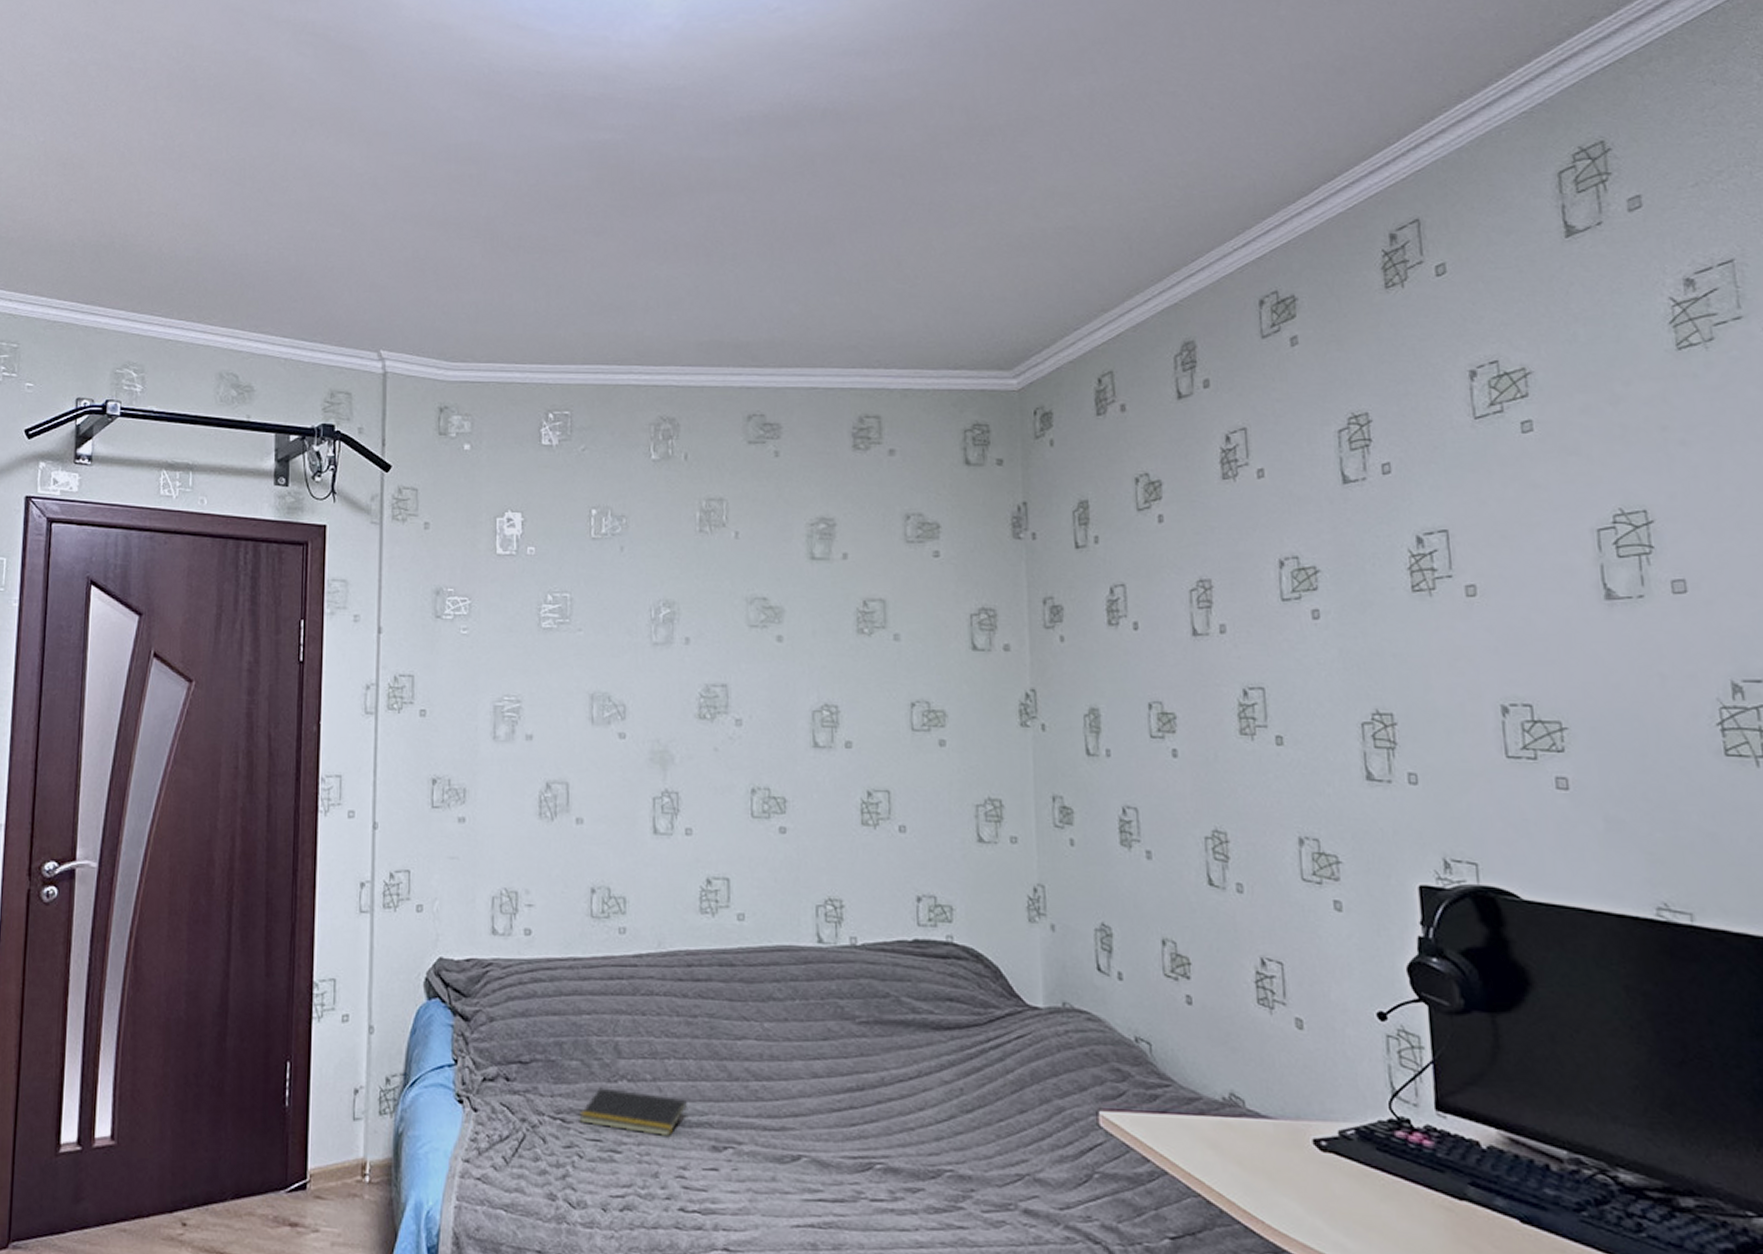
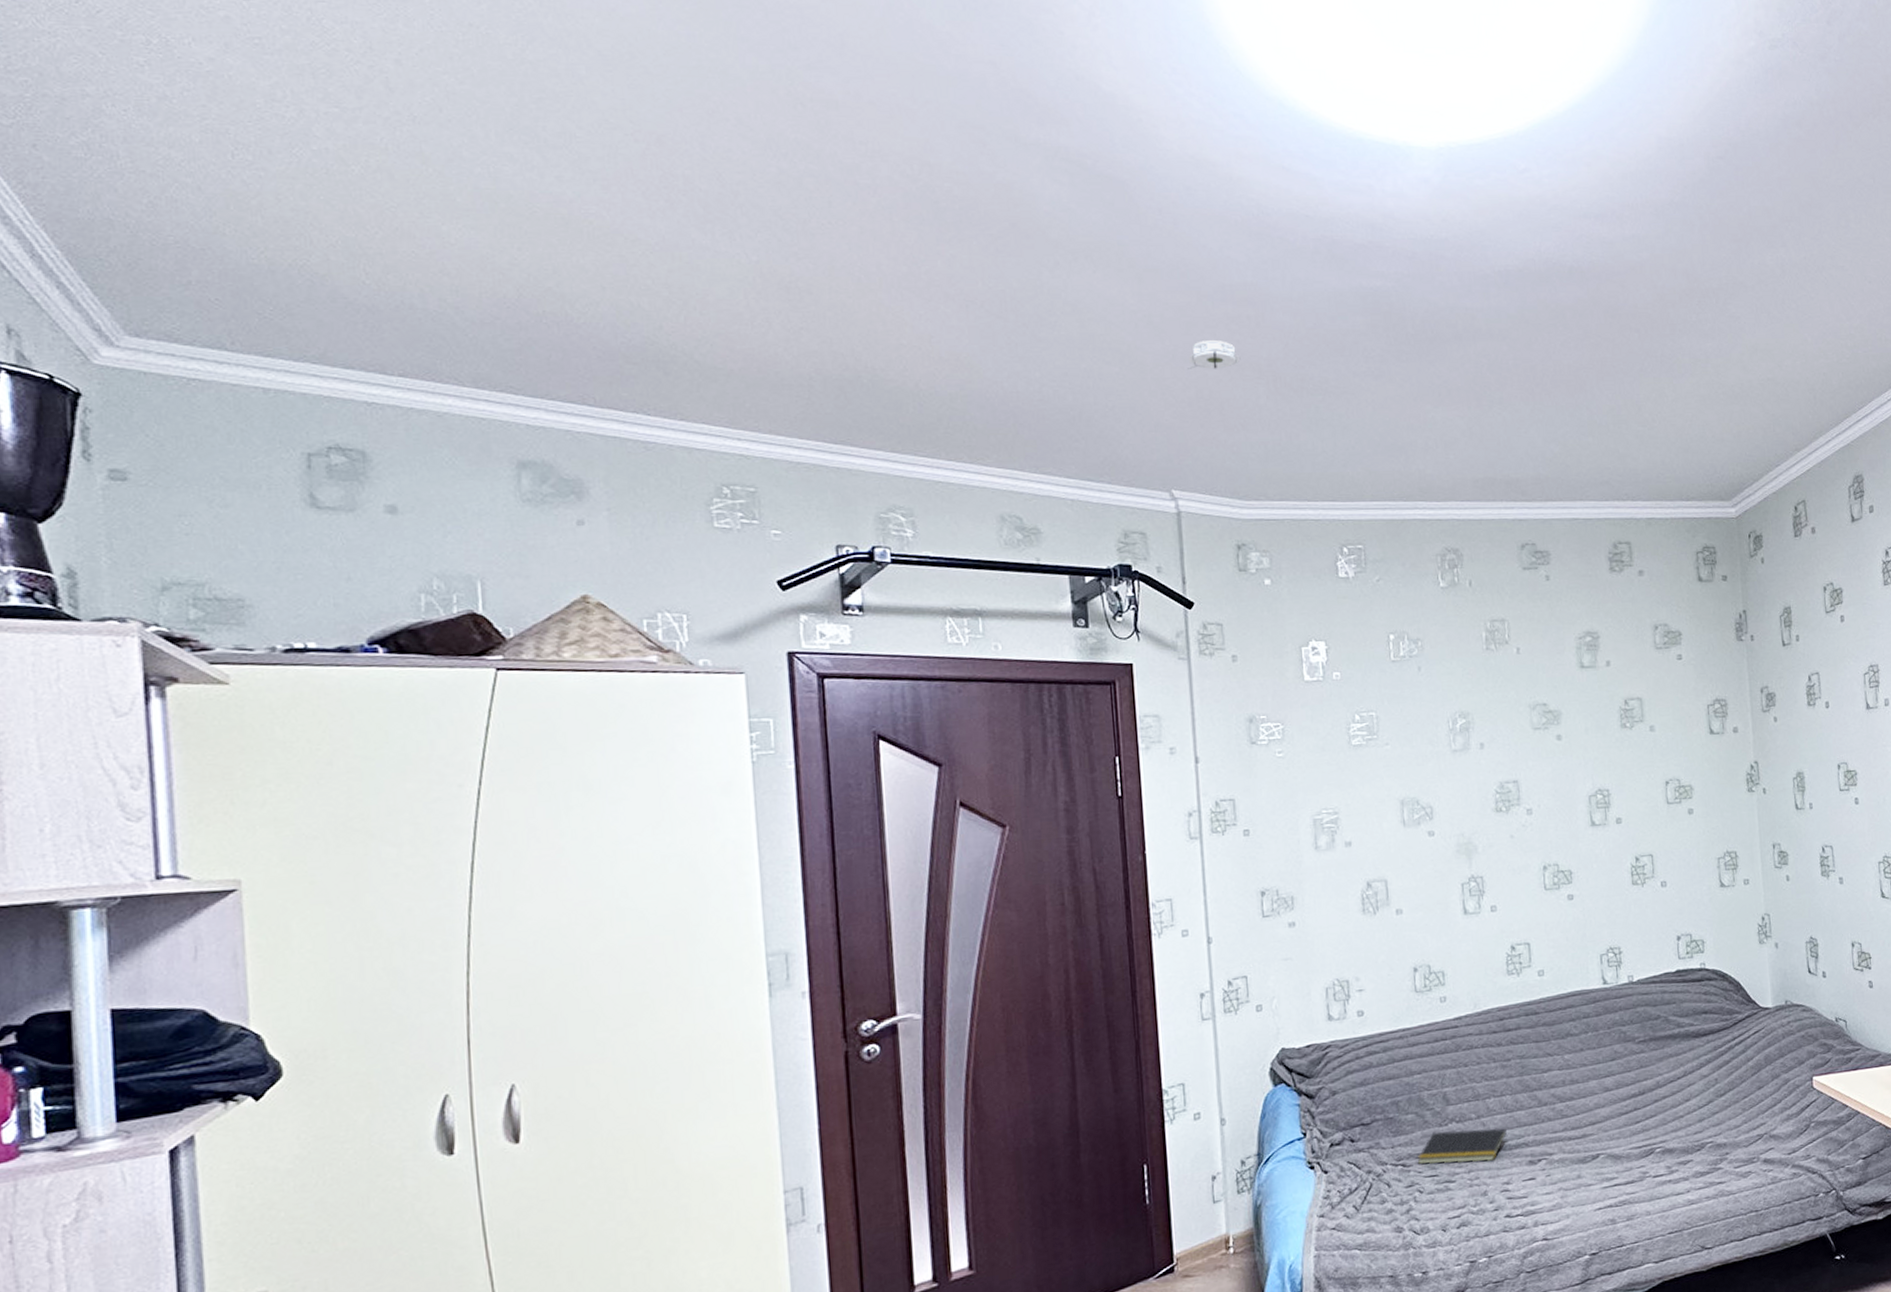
smoke detector: none [406,200,459,229] -> present [1187,341,1241,369]

